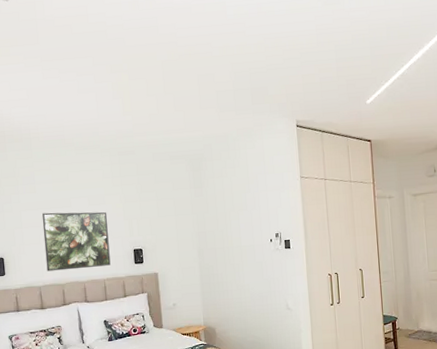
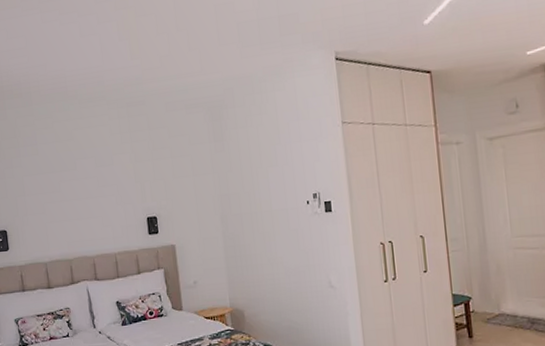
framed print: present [42,212,111,272] -> none [45,174,122,245]

